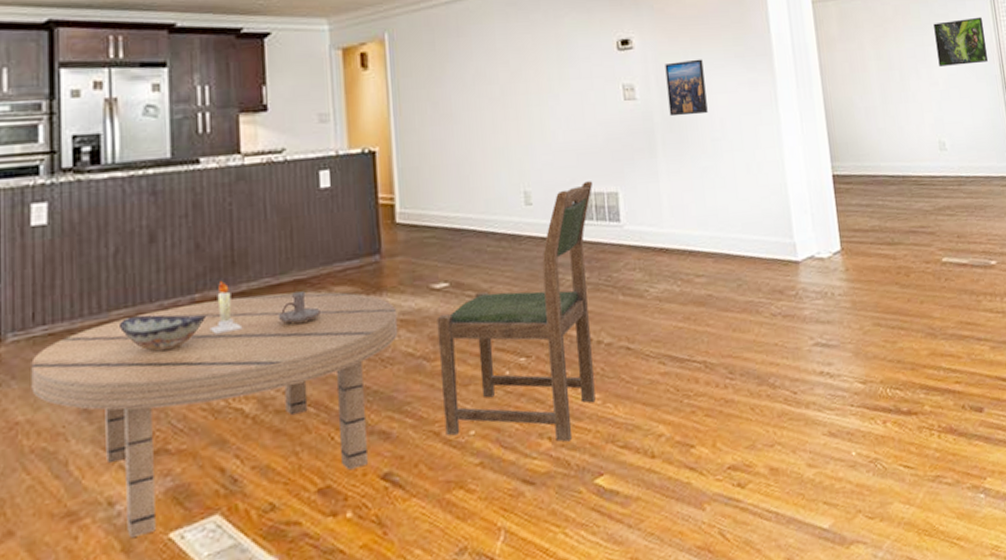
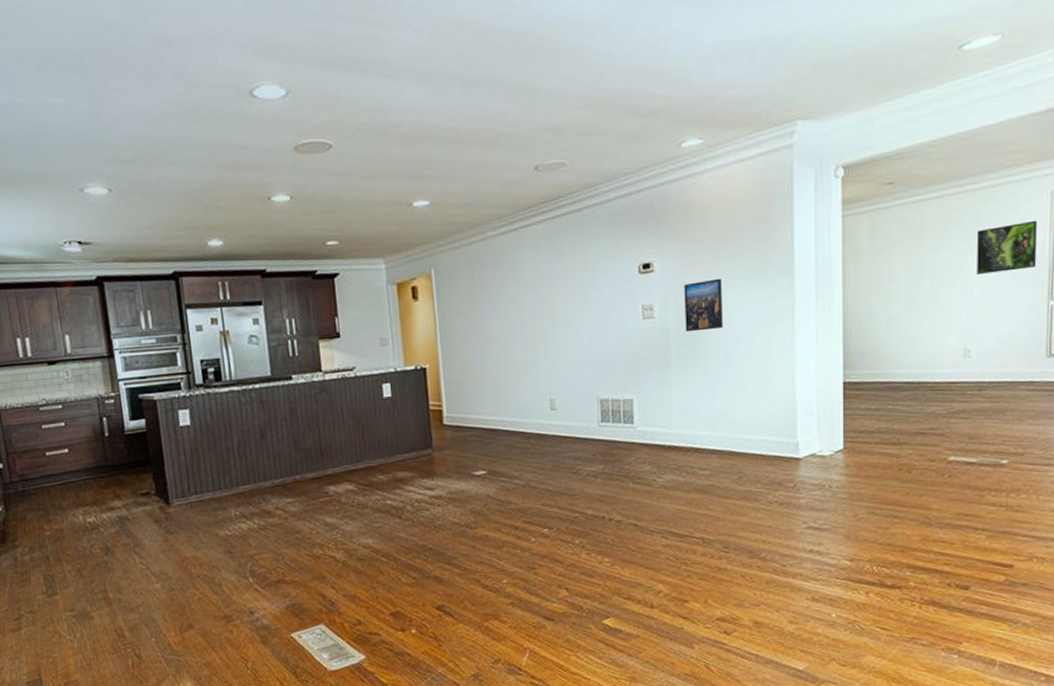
dining table: present [31,280,398,537] -> none [191,466,447,634]
decorative bowl: present [120,314,207,352] -> none [246,489,306,515]
candle holder: present [278,291,320,324] -> none [356,475,388,499]
dining chair: present [436,181,596,442] -> none [477,390,611,592]

